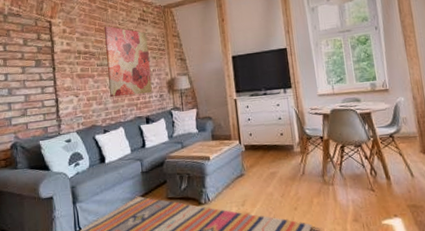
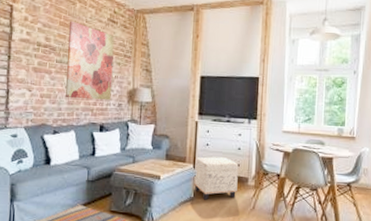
ottoman: none [240,129,285,173] -> present [194,157,239,200]

